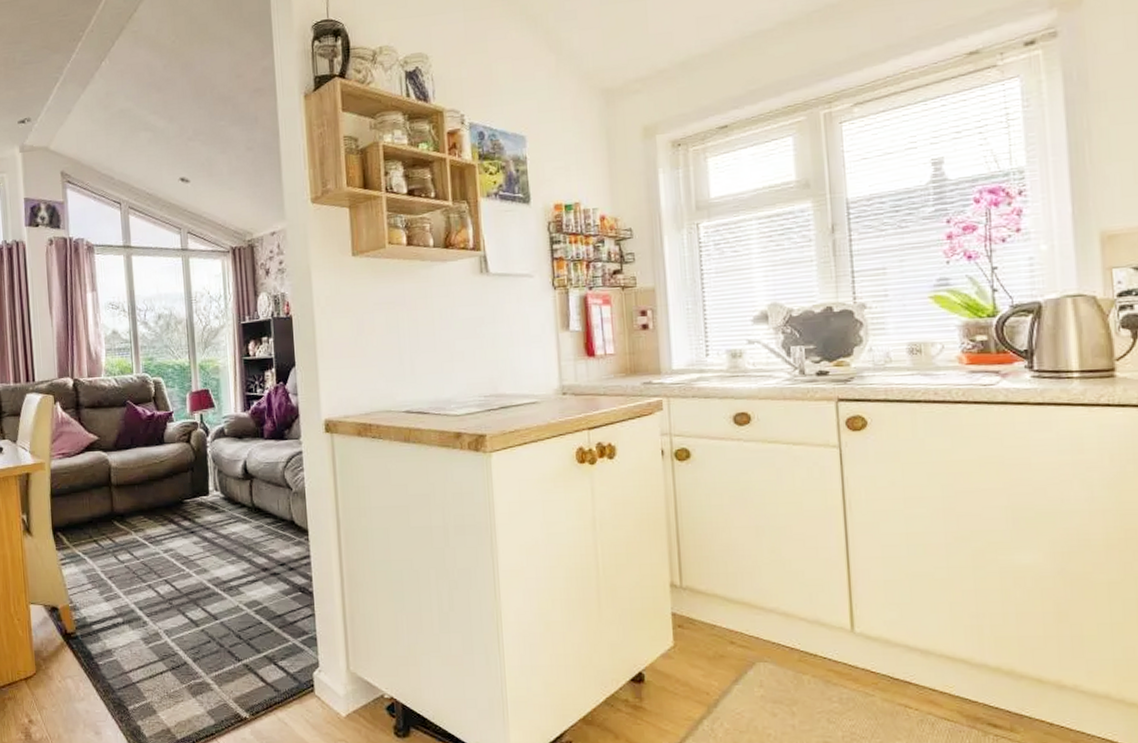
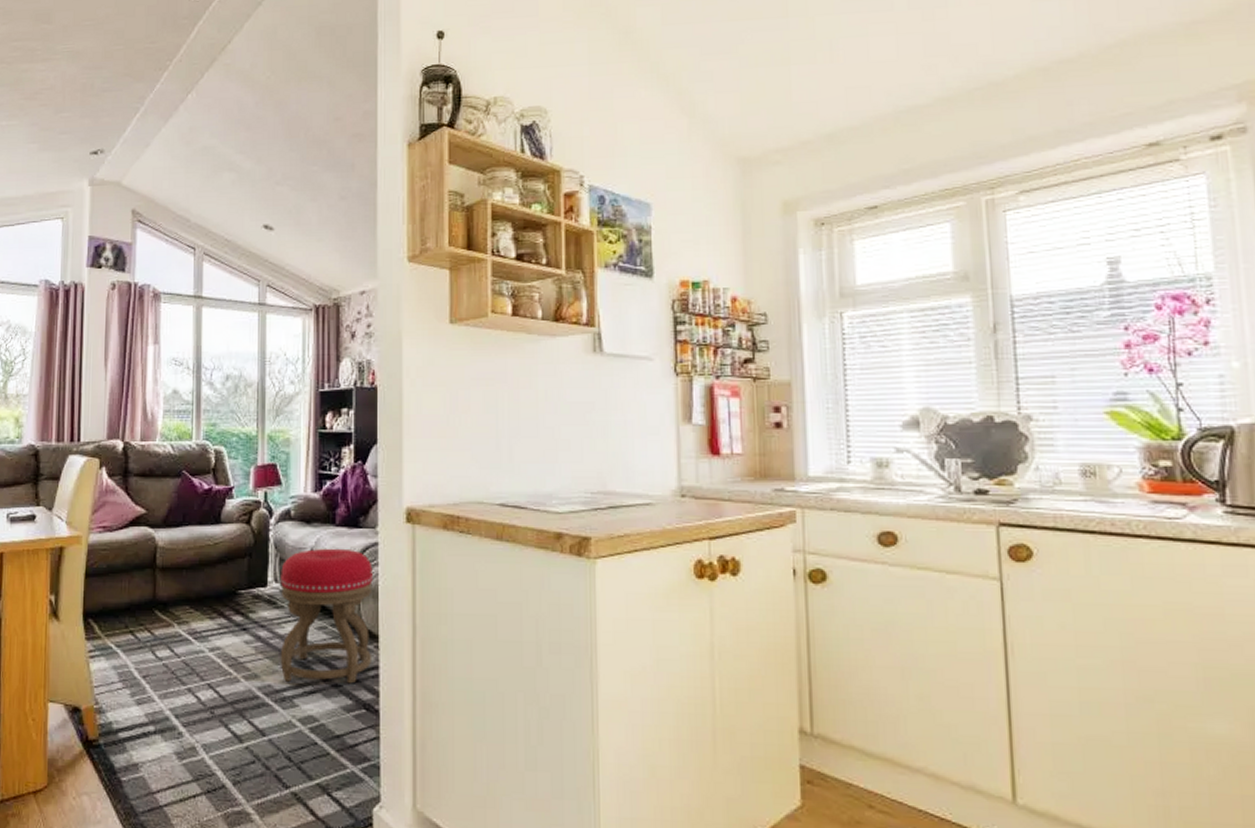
stool: none [220,458,304,573] -> present [280,548,373,684]

